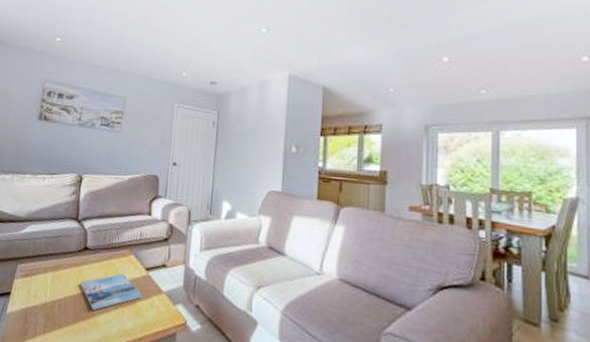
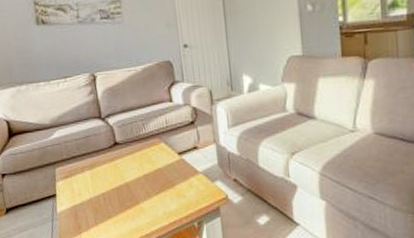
magazine: present [80,273,143,310] -> none [118,161,181,198]

